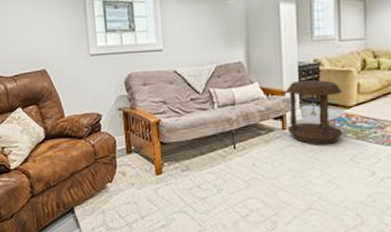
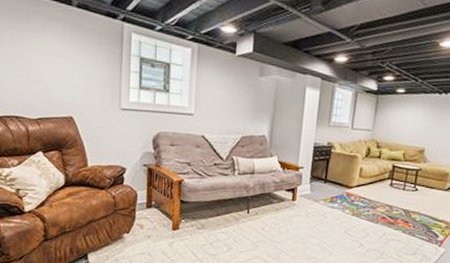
side table: present [287,79,343,145] -> none [296,159,348,218]

